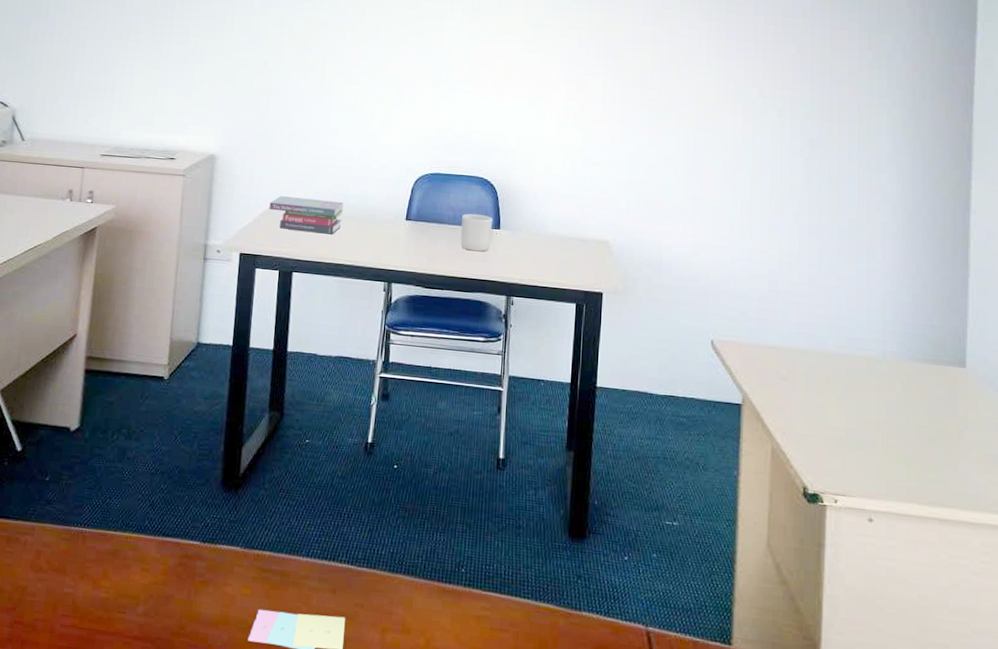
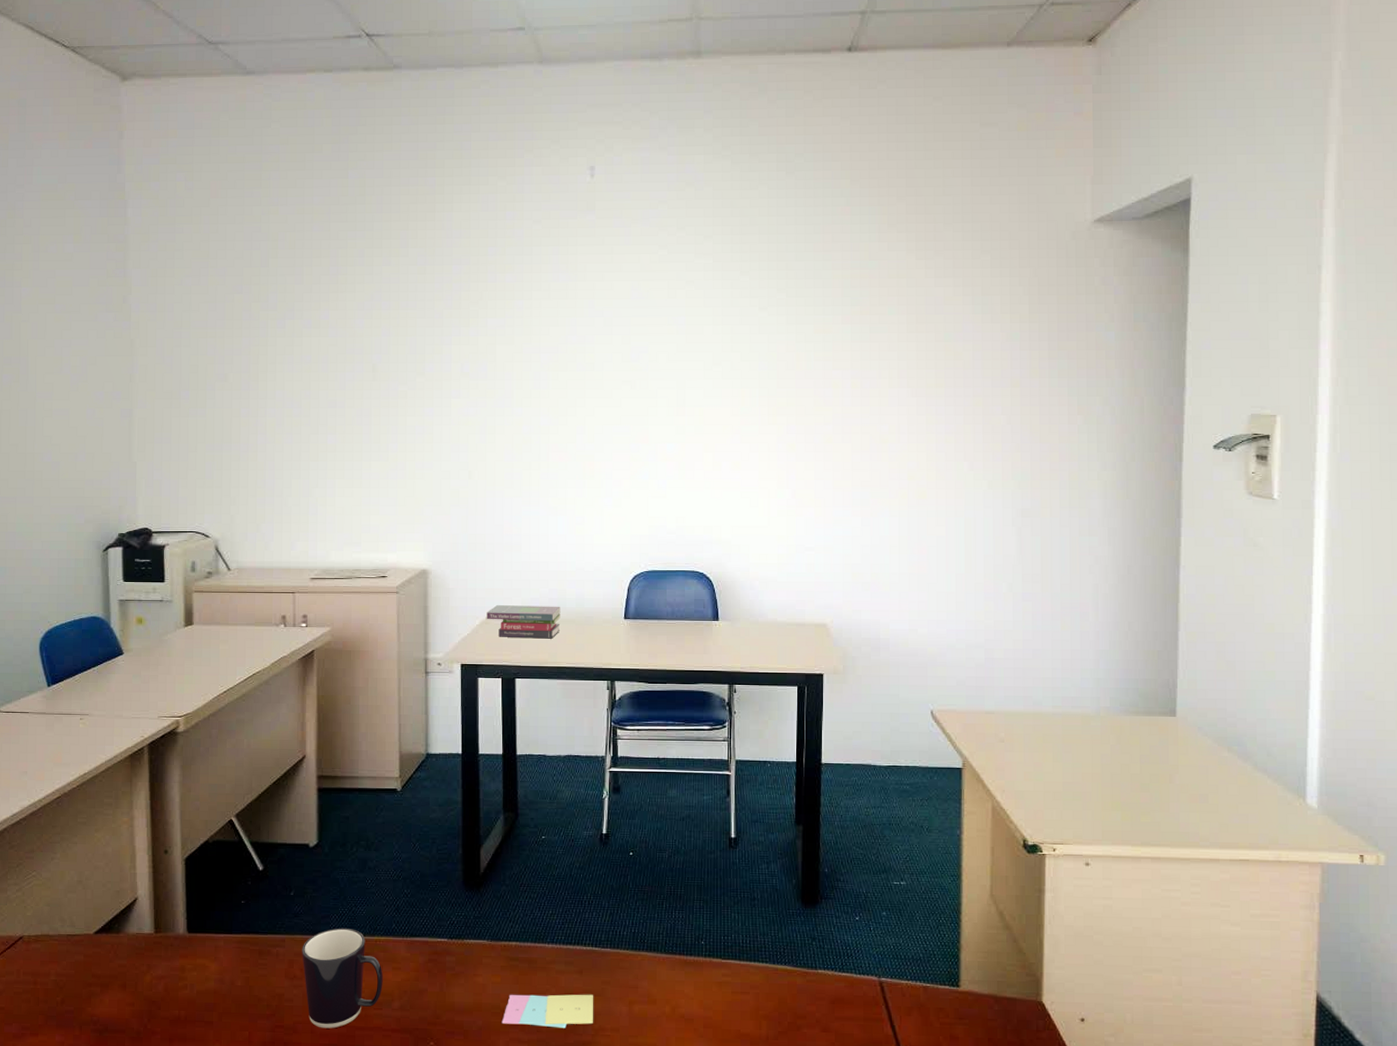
mug: none [49,520,131,630] -> present [302,928,383,1029]
mug: present [461,213,493,252] -> none [679,607,711,644]

